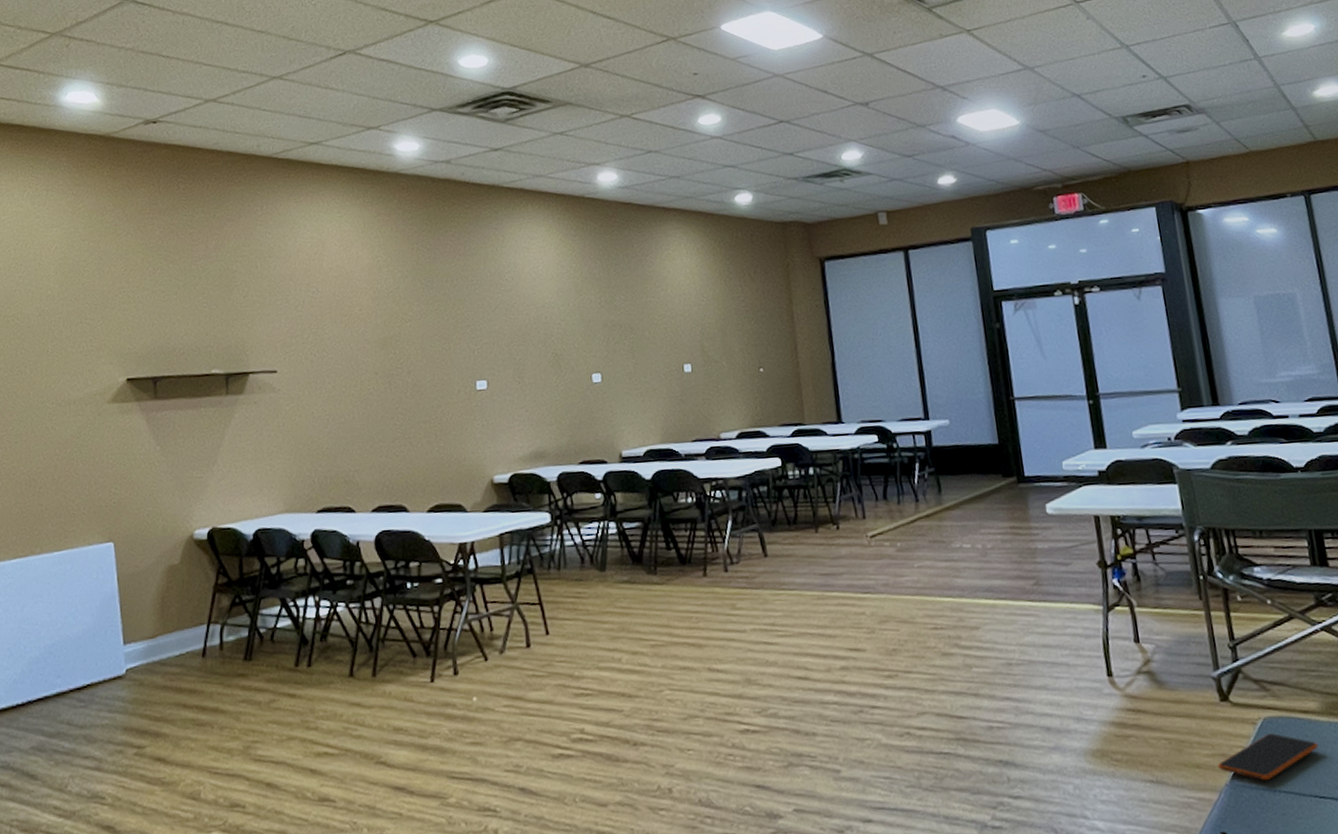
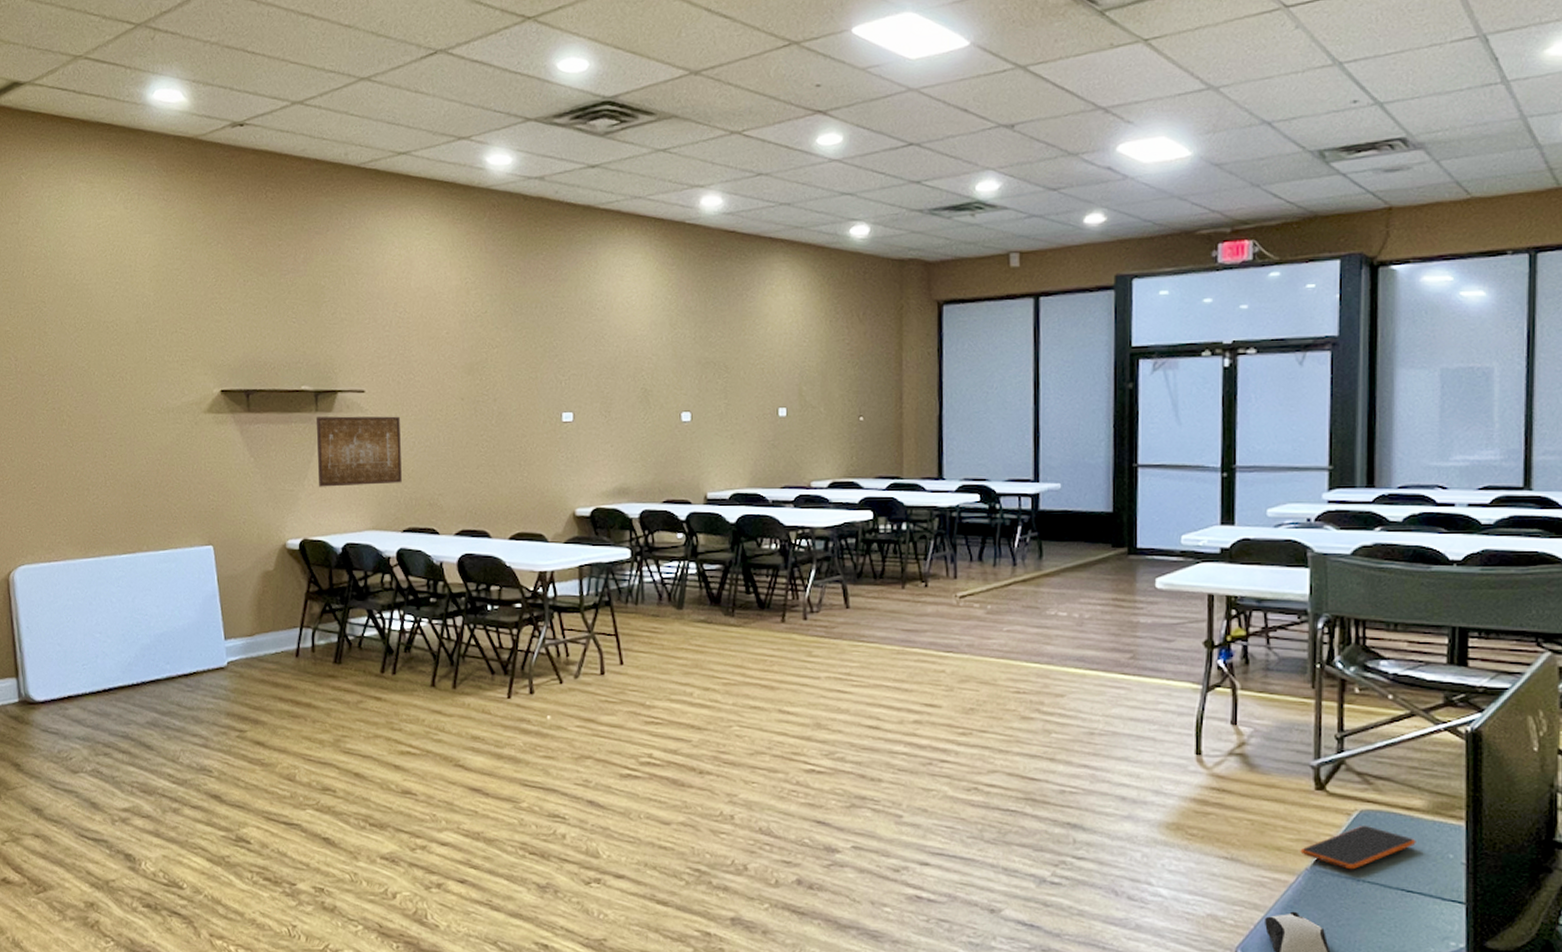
wall art: none [227,394,316,472] -> present [317,416,402,487]

